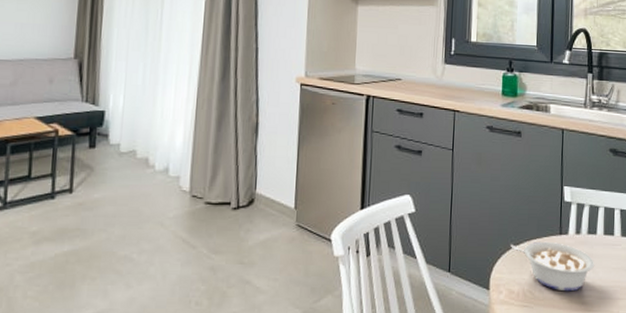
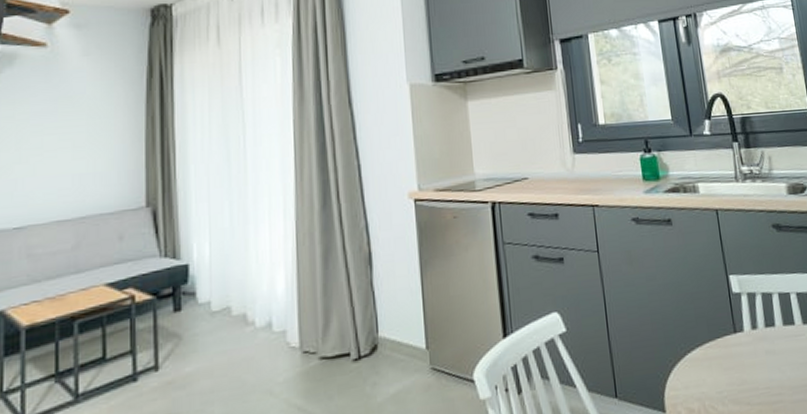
legume: present [511,241,595,292] -> none [681,343,780,401]

